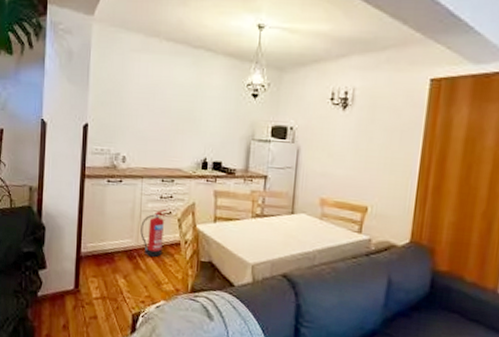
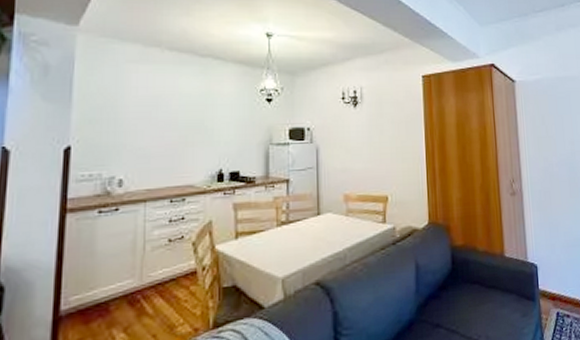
fire extinguisher: present [140,208,167,258] -> none [145,233,178,297]

